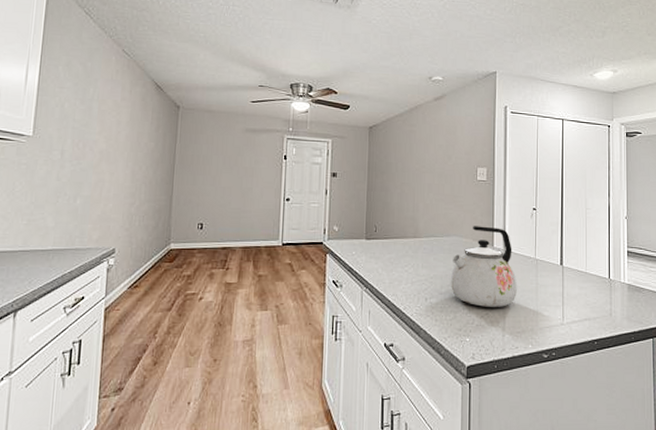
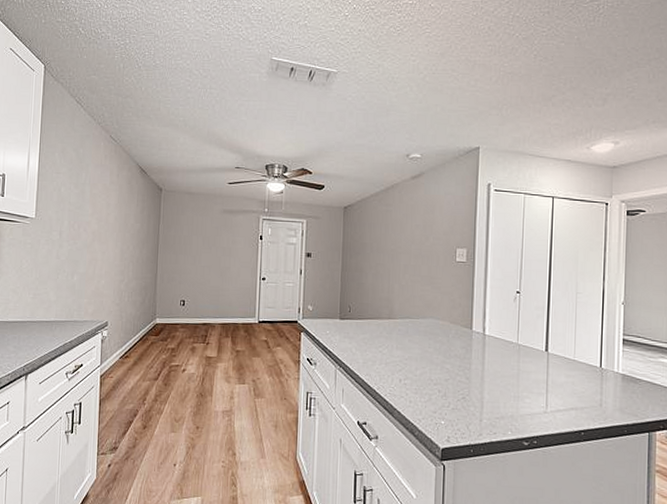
kettle: present [450,226,518,307] -> none [425,308,498,392]

